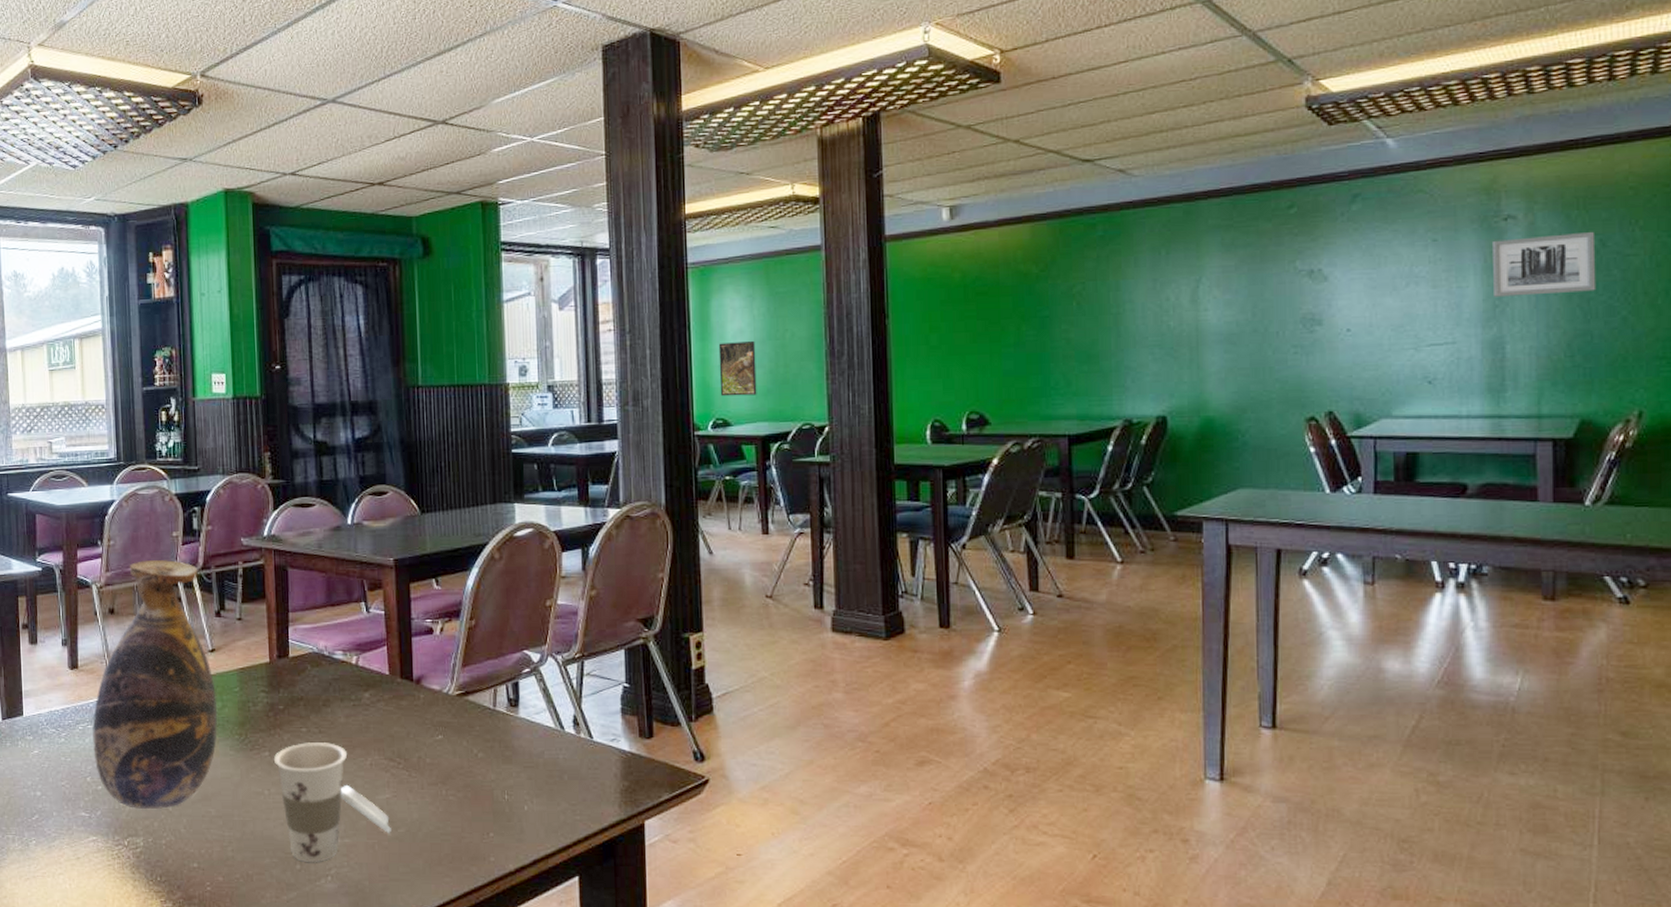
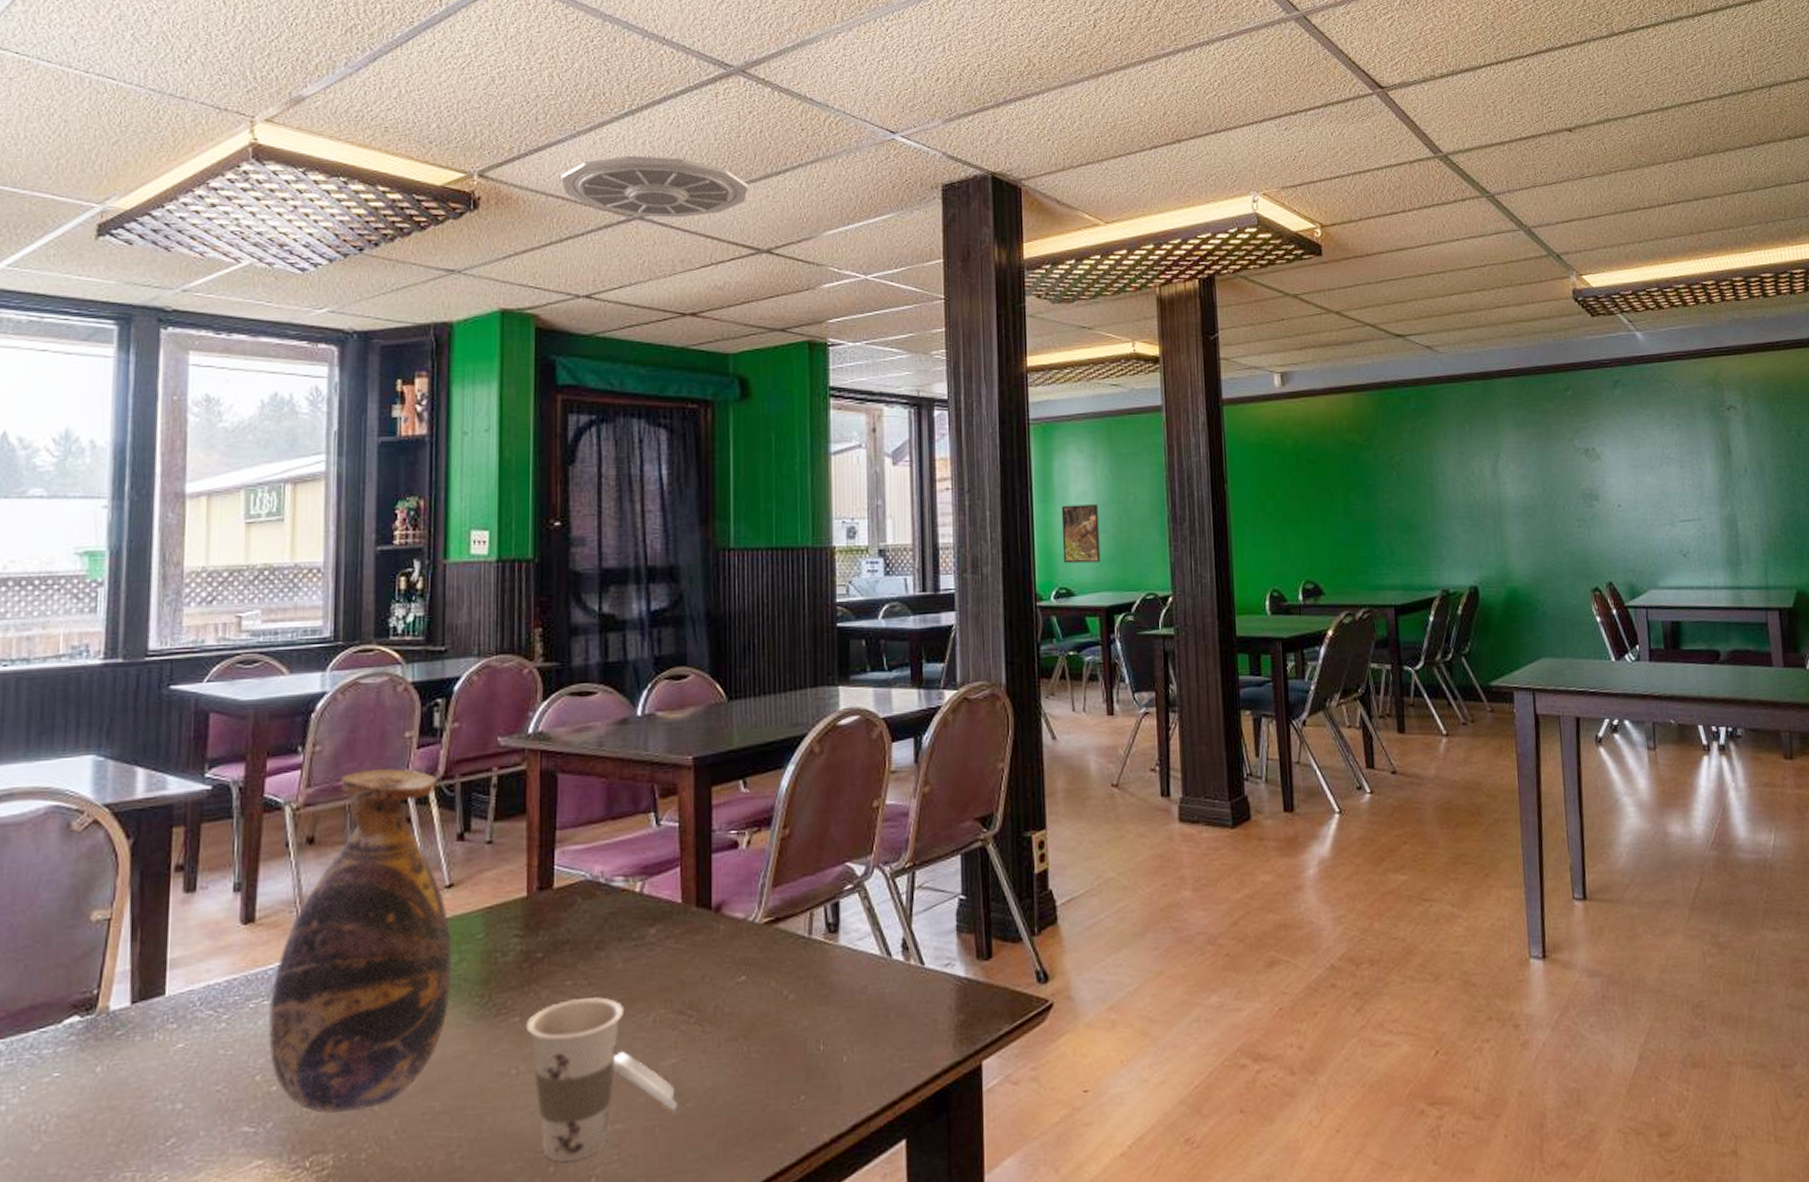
ceiling vent: none [266,43,425,100] -> present [561,155,749,218]
wall art: present [1491,231,1597,297] -> none [1720,422,1798,478]

